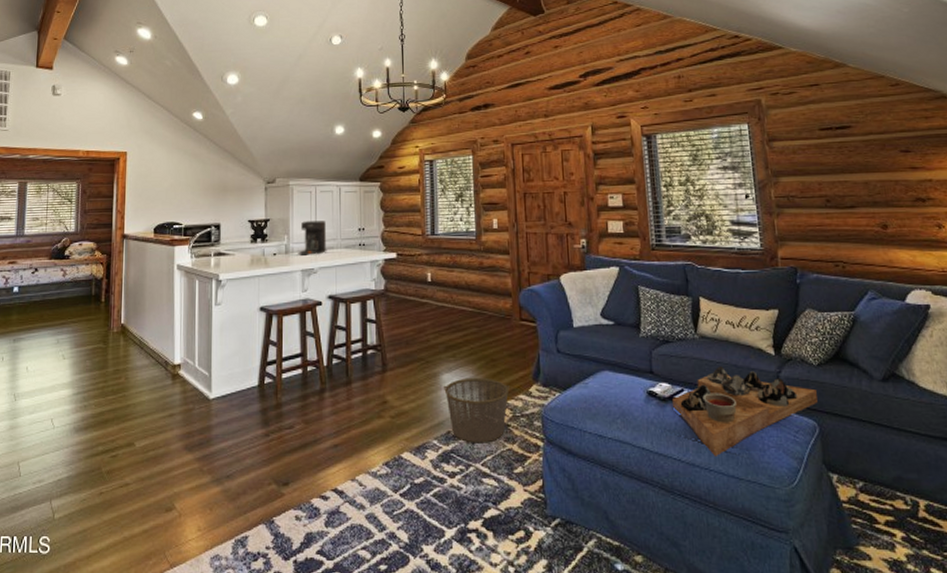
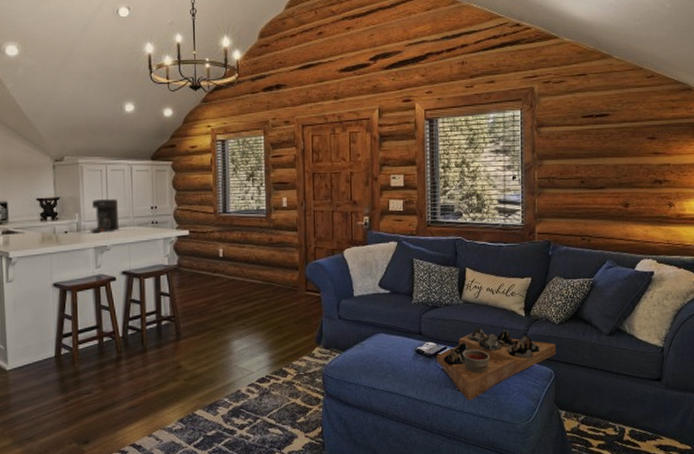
basket: present [443,377,510,443] -> none [233,342,295,400]

